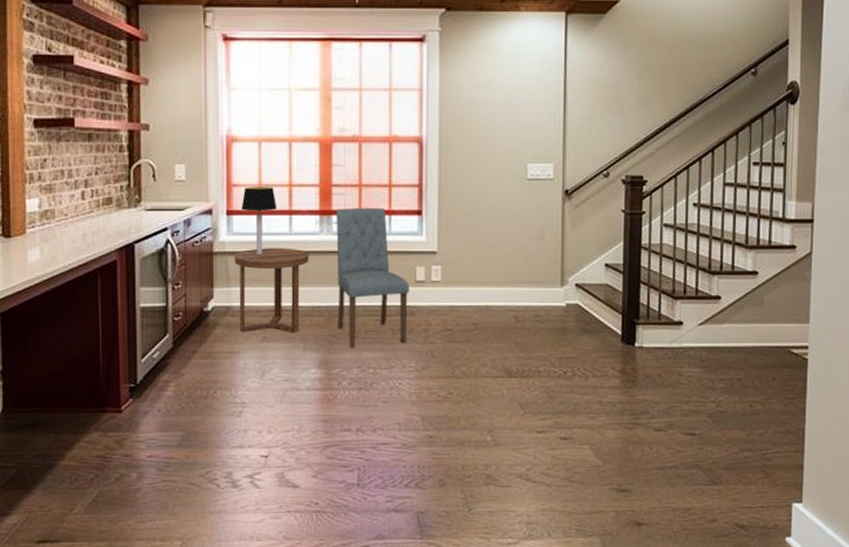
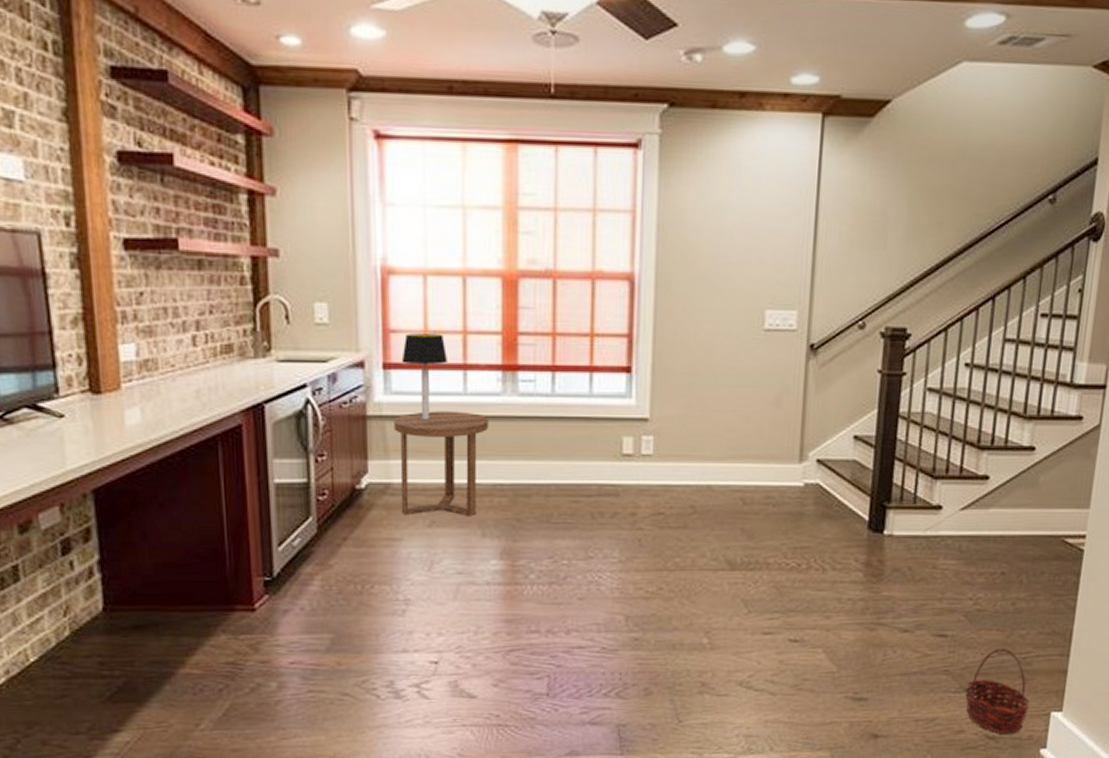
dining chair: present [336,207,409,349] -> none [523,362,614,536]
basket: none [714,445,773,523] -> present [965,648,1030,734]

